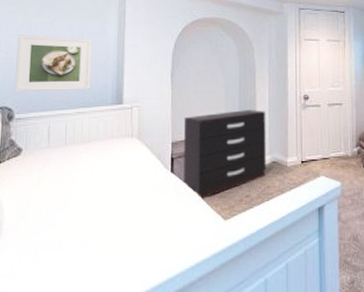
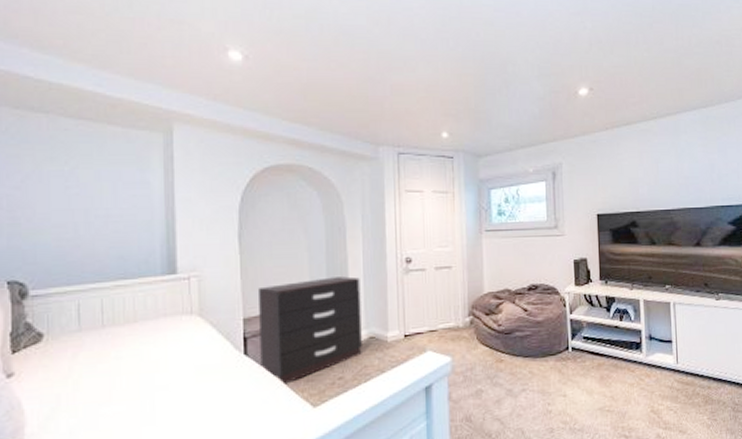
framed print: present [14,34,92,92] -> none [24,186,132,262]

